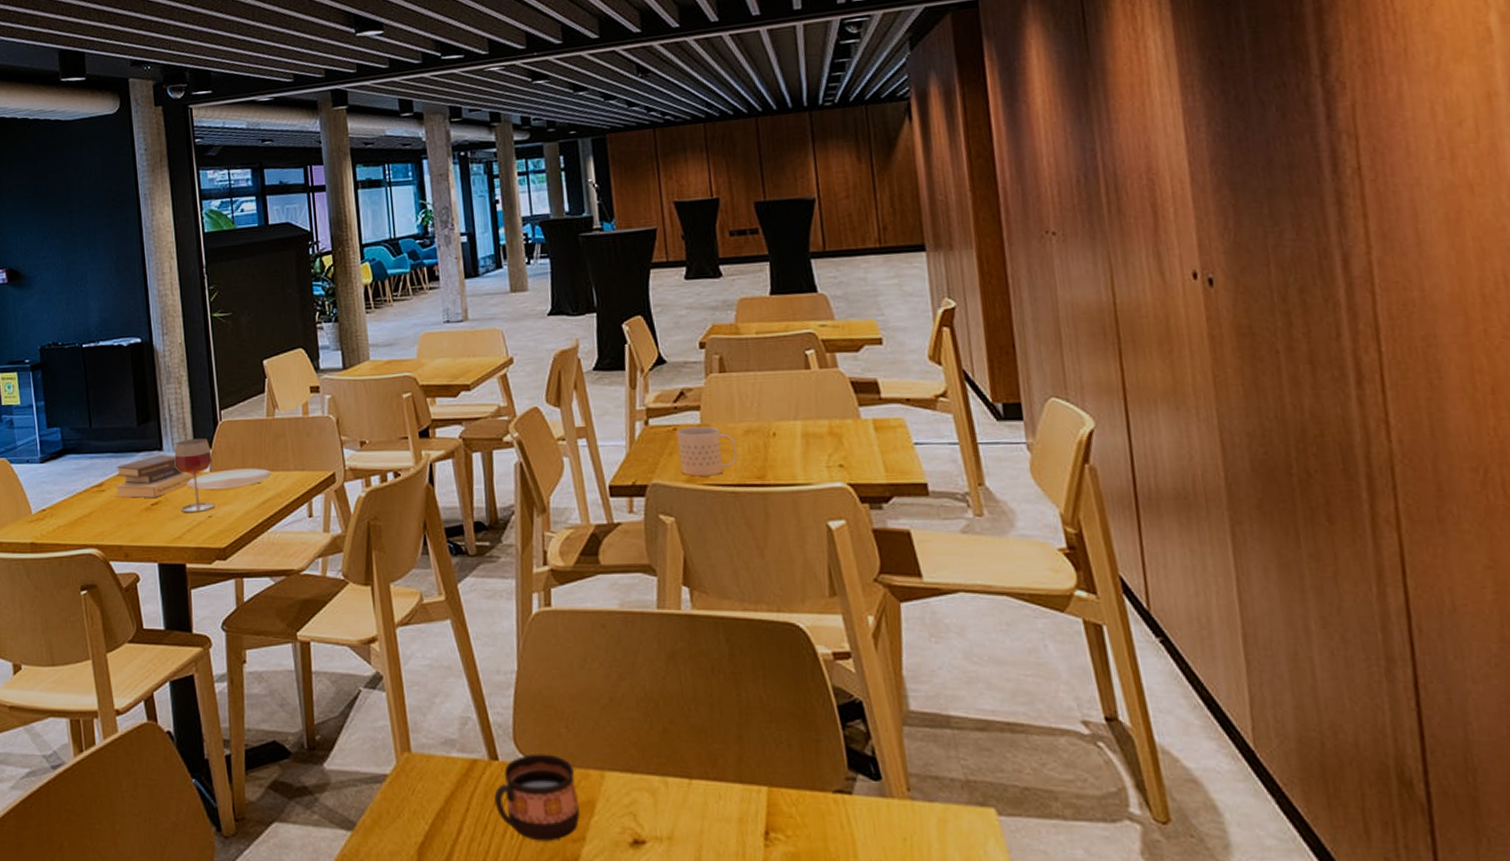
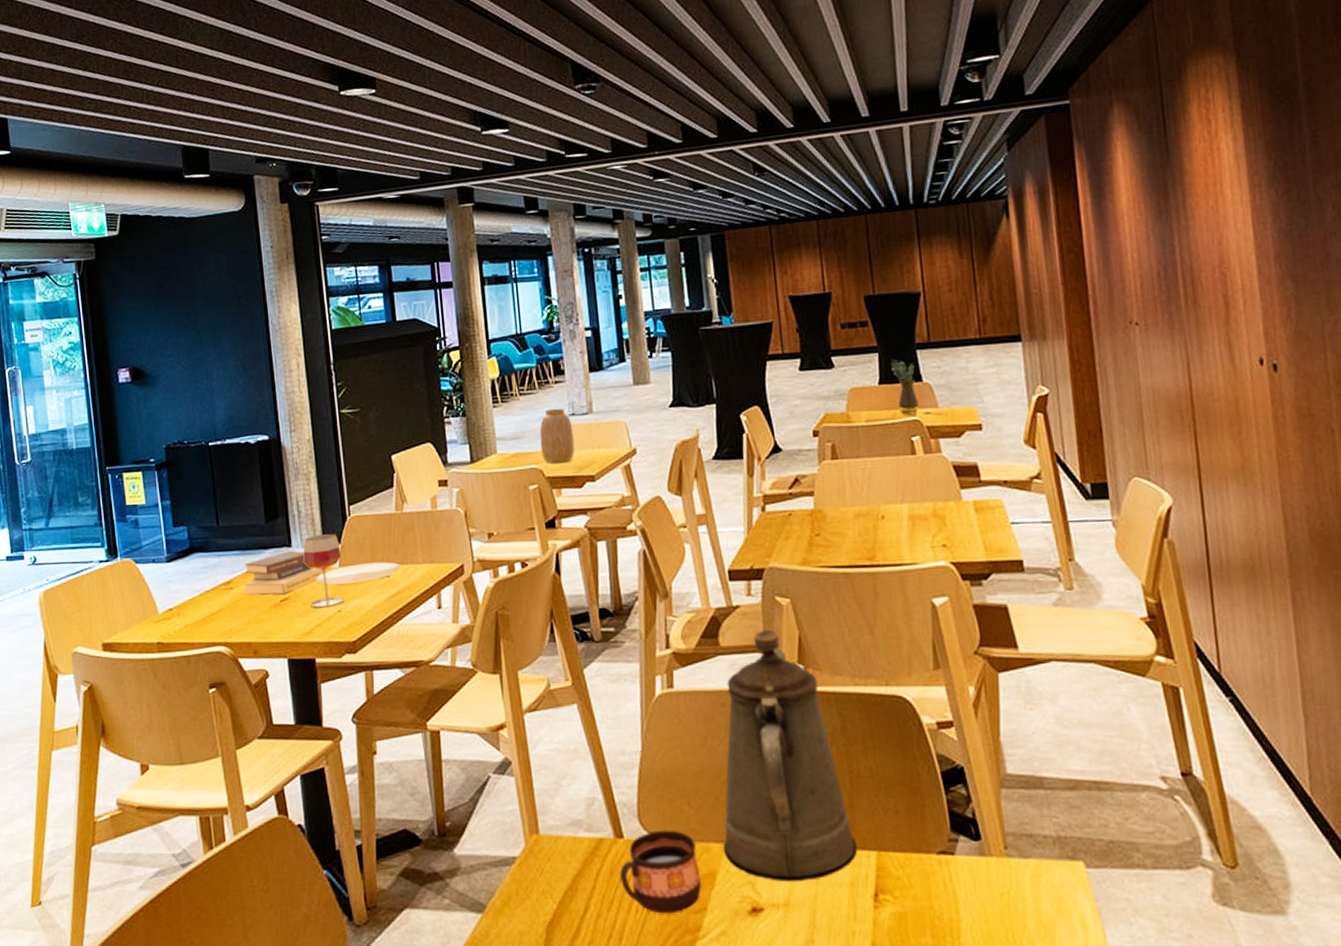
vase: none [413,315,450,372] -> present [539,408,575,464]
coffee pot: none [603,548,747,815] -> present [723,629,858,883]
mug: present [676,426,738,477] -> none [791,511,849,560]
vase: none [783,268,814,329] -> present [890,359,919,416]

